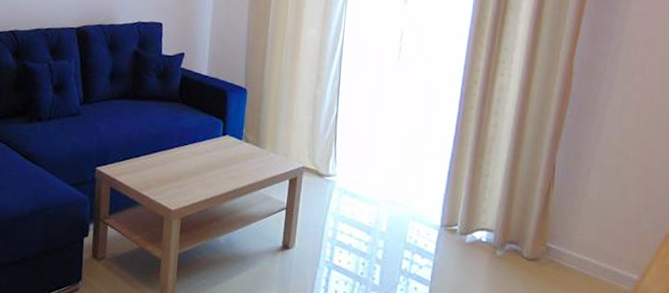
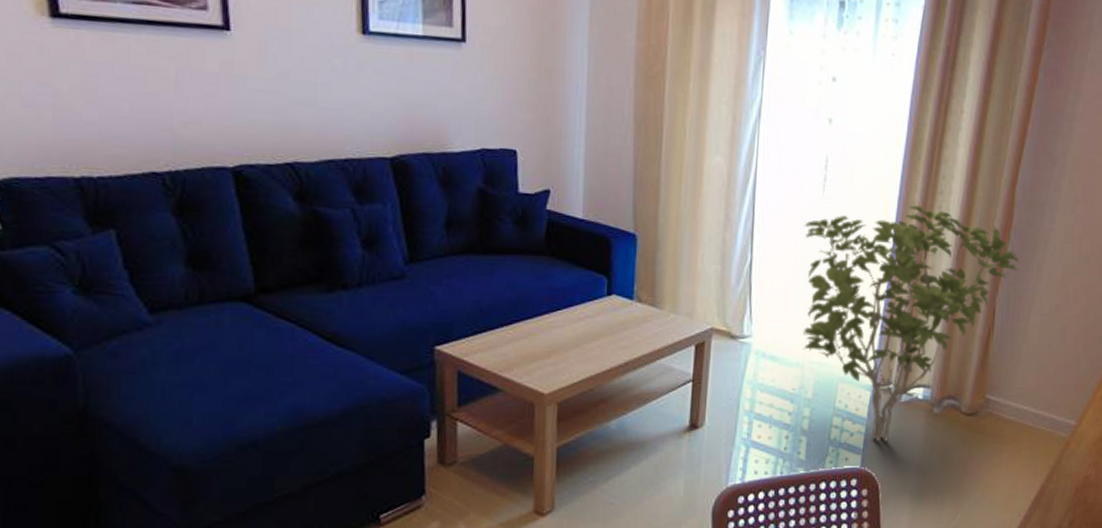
shrub: none [379,71,578,278] -> present [802,205,1019,443]

